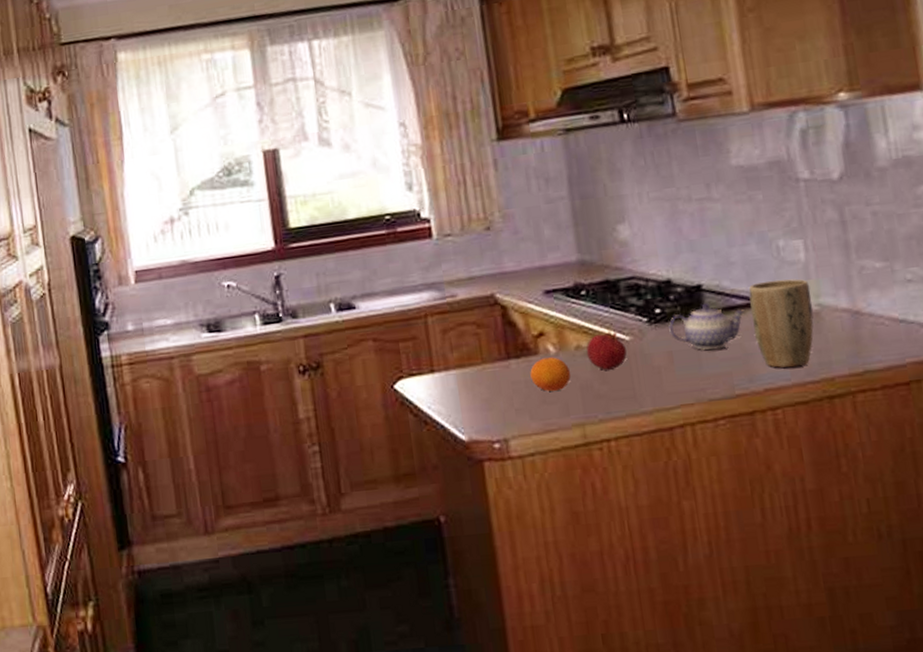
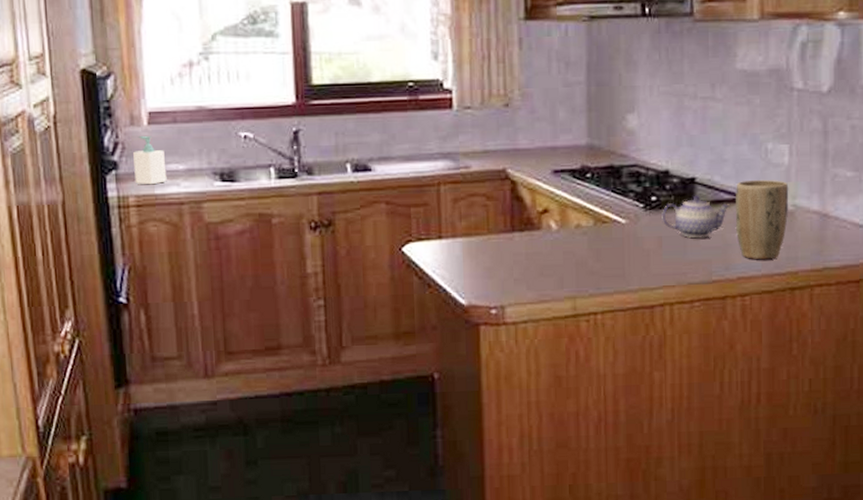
soap bottle: none [123,294,157,343] -> present [133,135,167,185]
fruit: present [530,357,571,391] -> none [531,233,569,265]
fruit: present [586,330,627,370] -> none [585,213,621,249]

